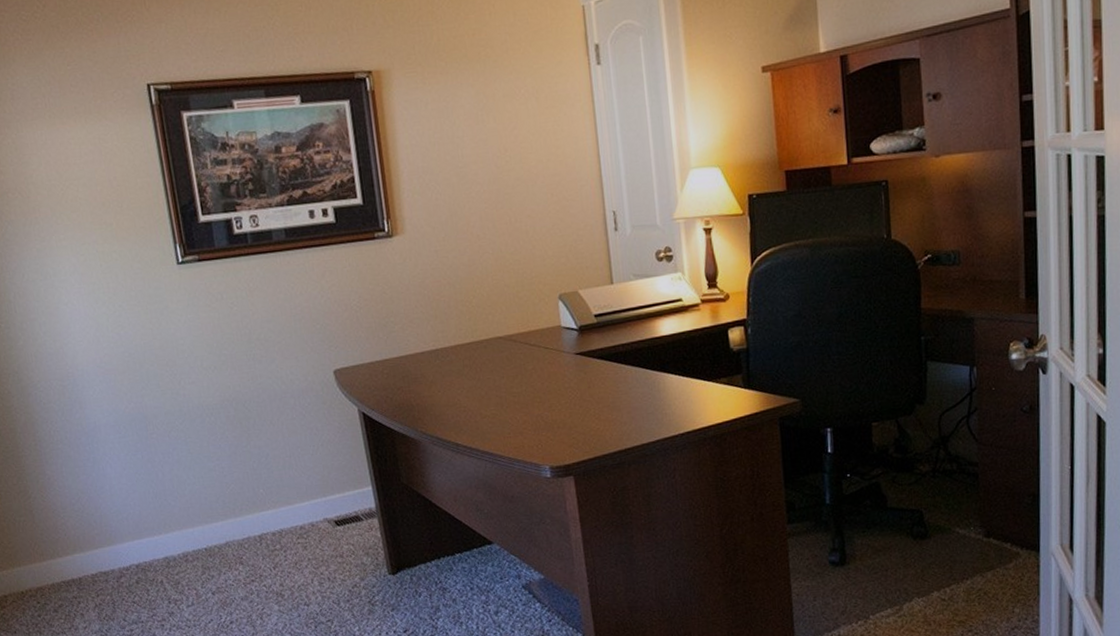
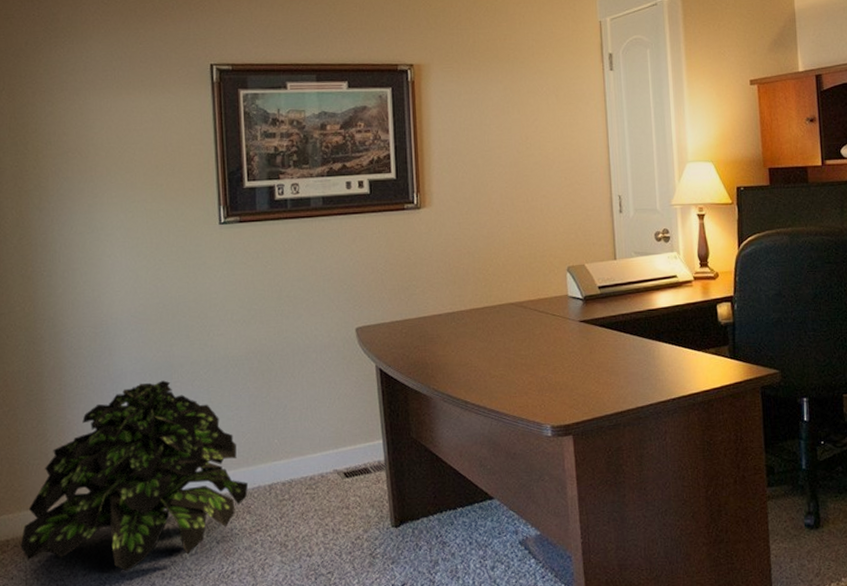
potted plant: none [18,432,239,624] -> present [20,380,249,572]

